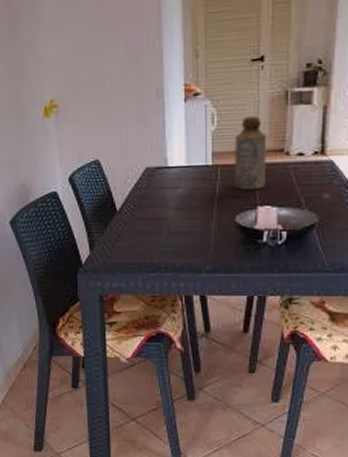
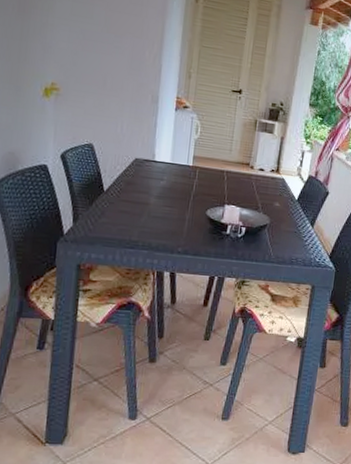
bottle: present [234,116,267,191] -> none [208,133,238,192]

